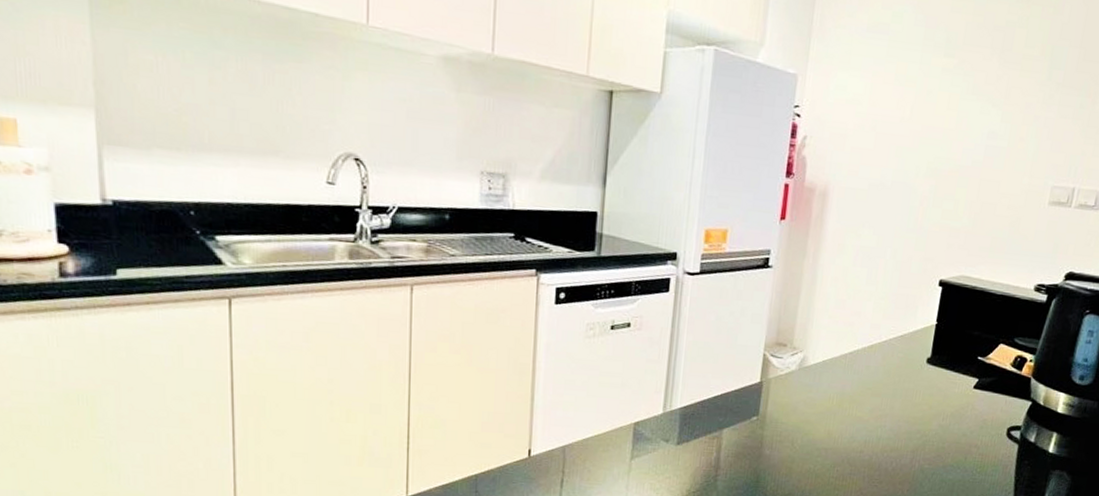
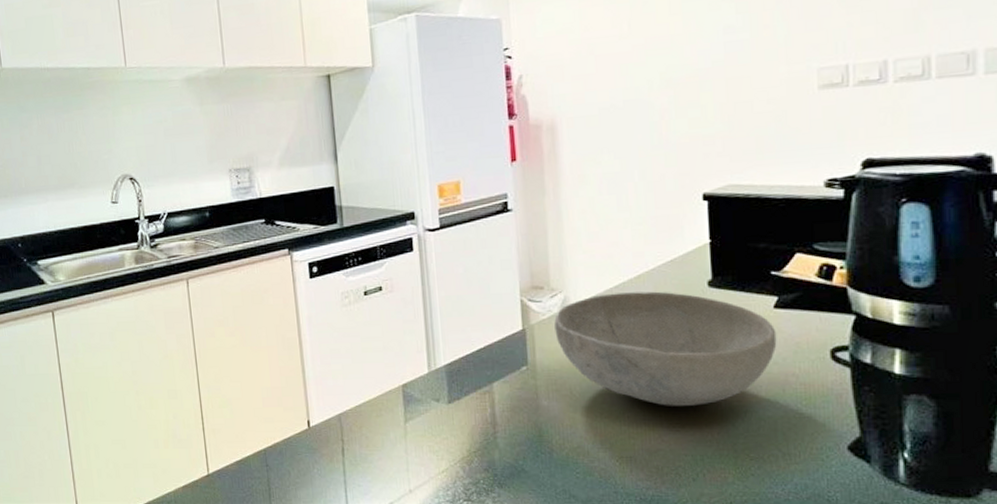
bowl: none [789,358,971,466] -> present [554,291,777,406]

